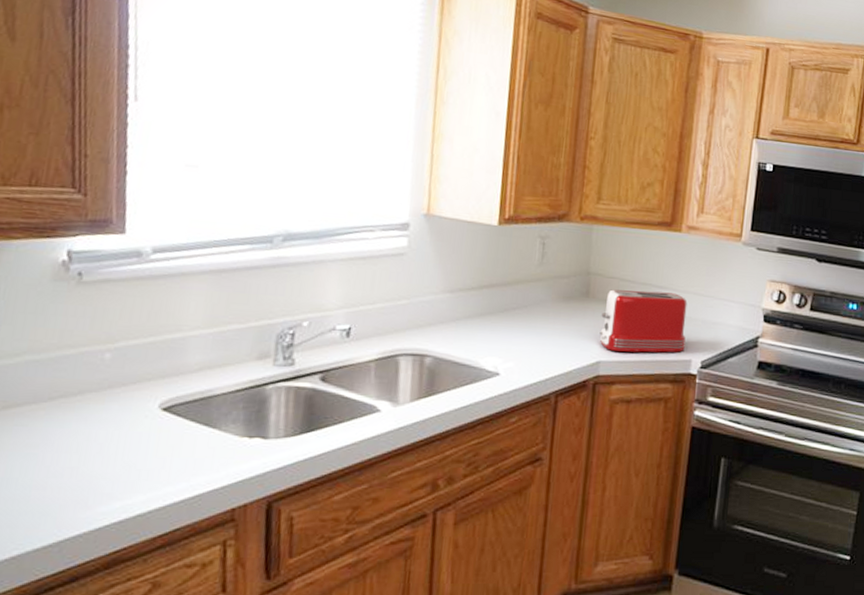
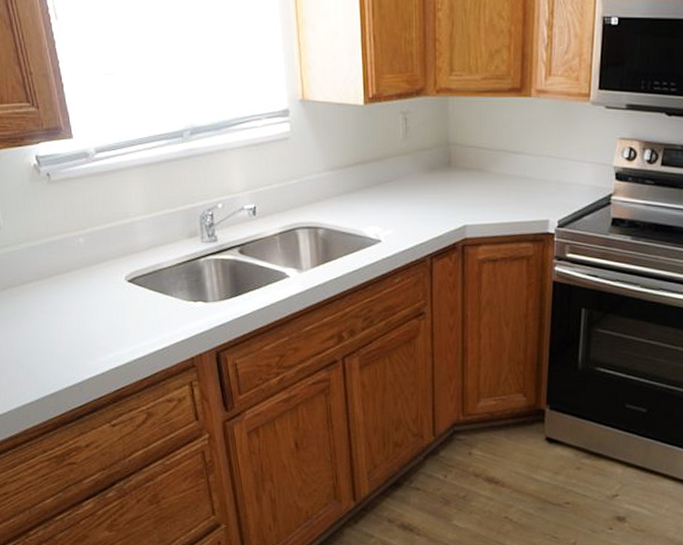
toaster: present [599,289,688,353] -> none [463,157,542,216]

